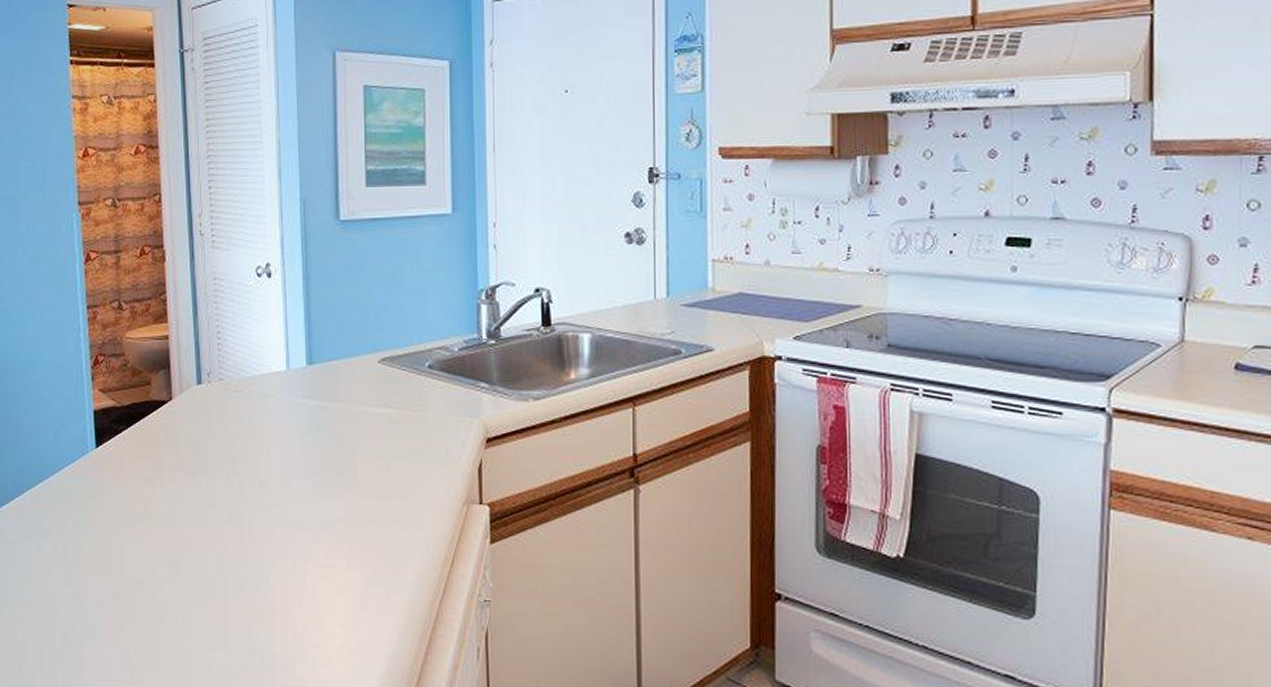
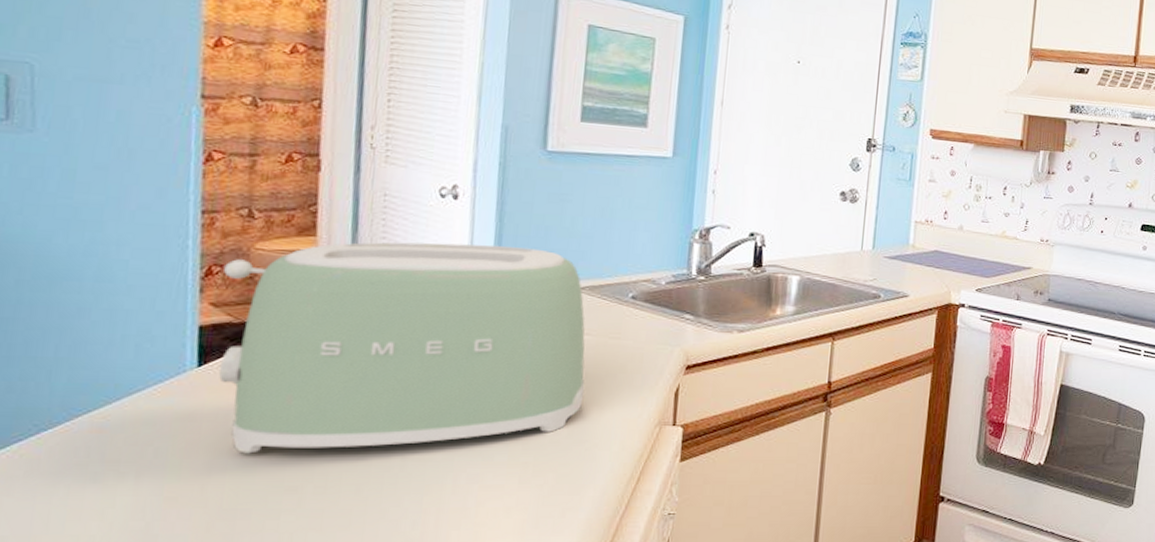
toaster: none [106,320,395,528] -> present [219,242,585,454]

